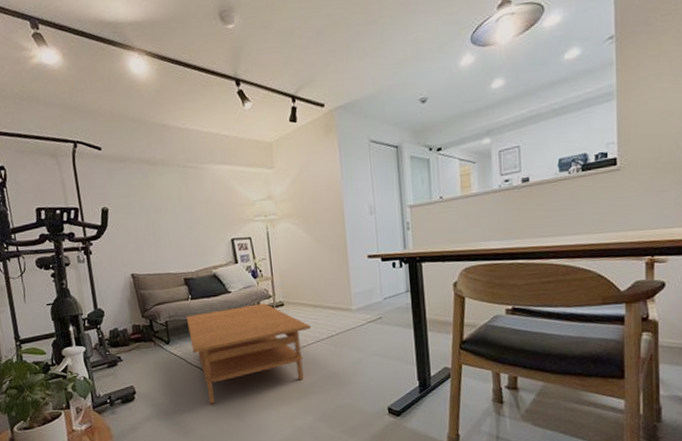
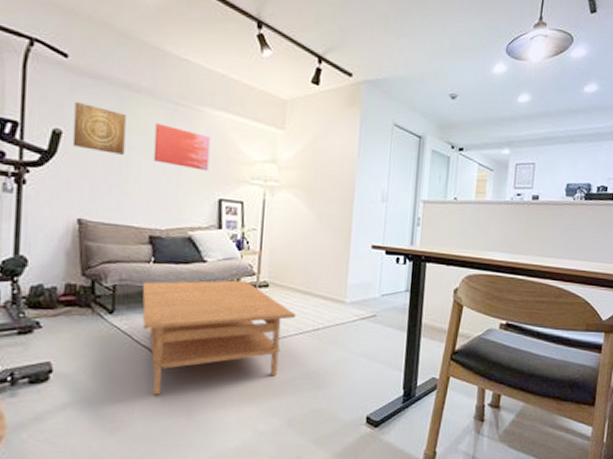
wall art: none [112,182,154,219] -> present [72,101,127,155]
wall art: none [172,186,219,219] -> present [153,123,211,171]

